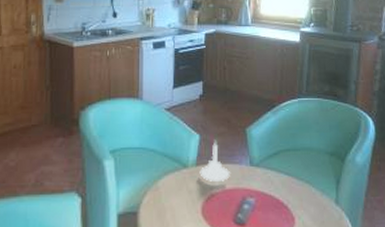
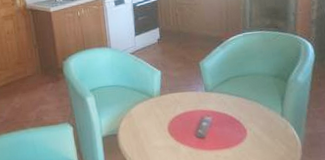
candle holder: present [199,139,230,182] -> none [163,73,189,107]

